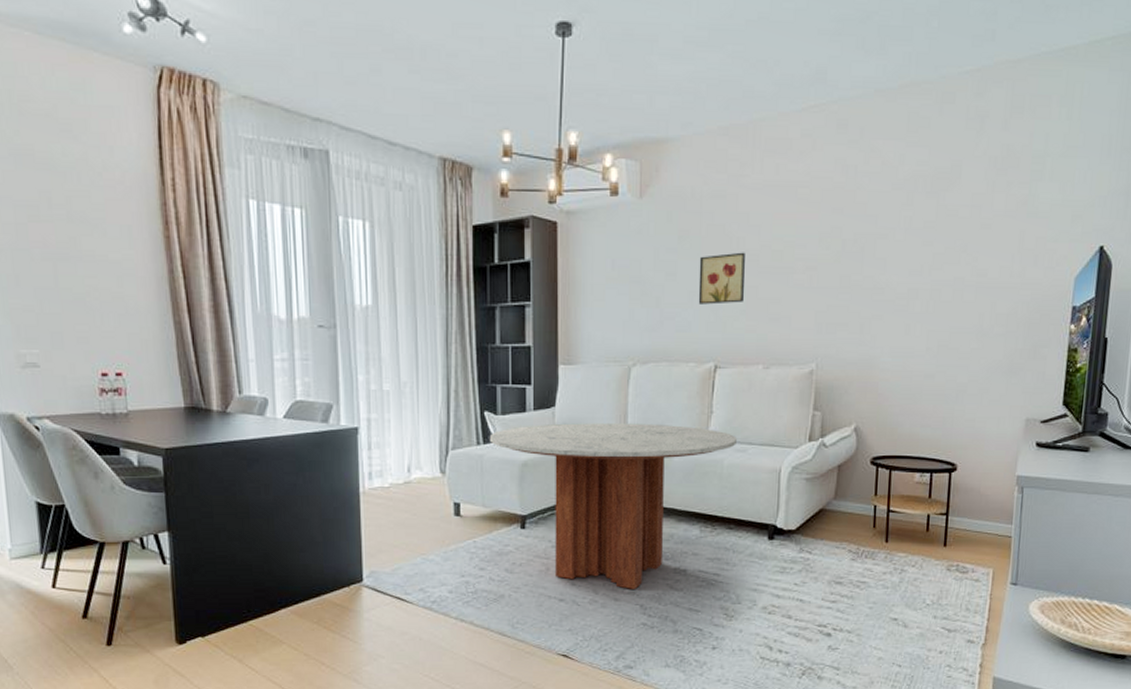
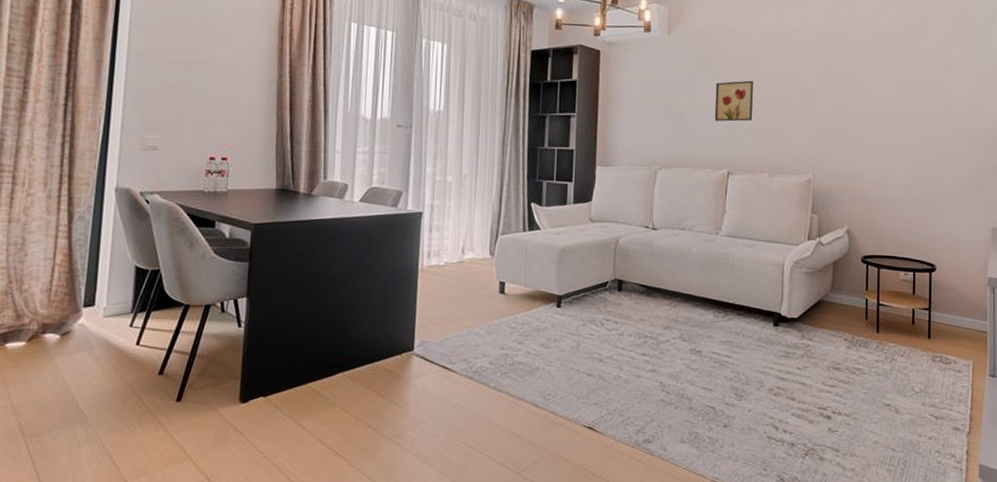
coffee table: present [489,423,736,589] -> none [534,216,746,367]

